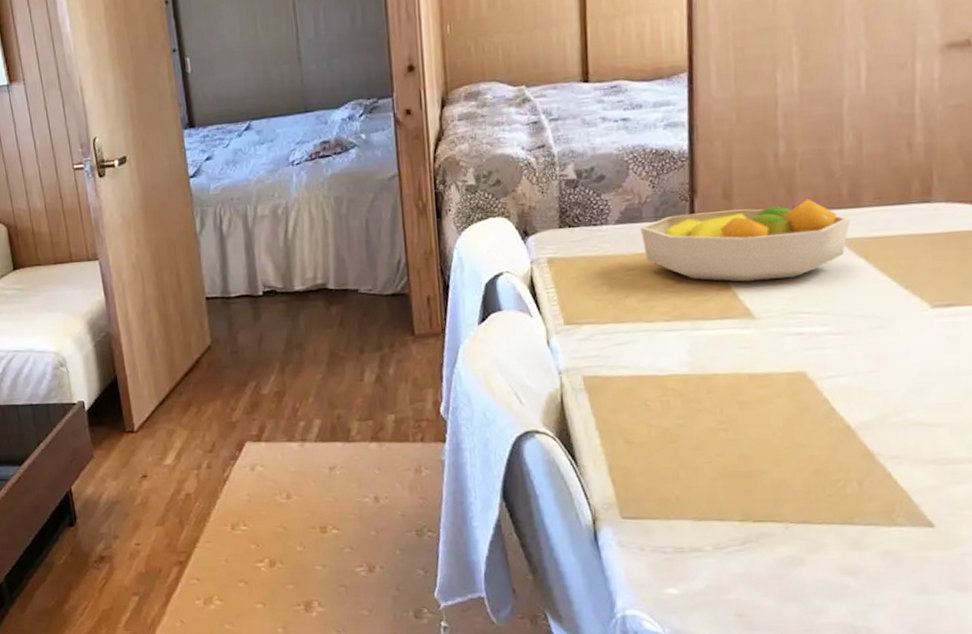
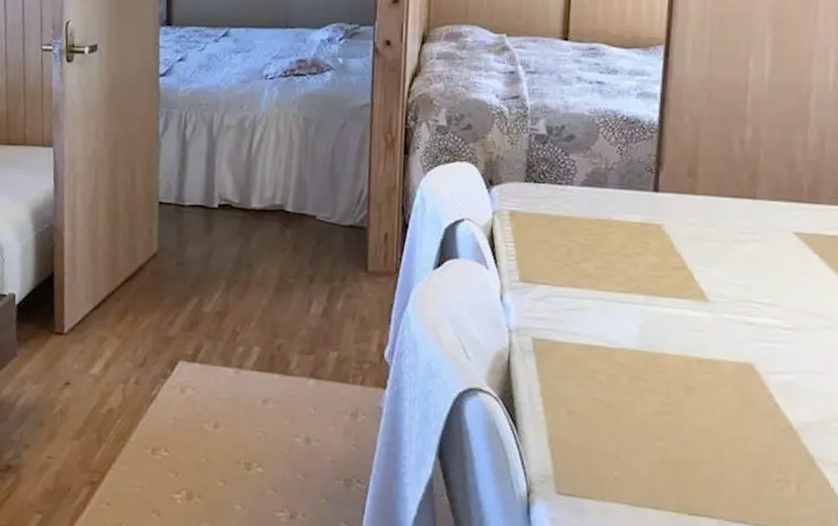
fruit bowl: present [640,199,851,282] -> none [604,185,809,265]

